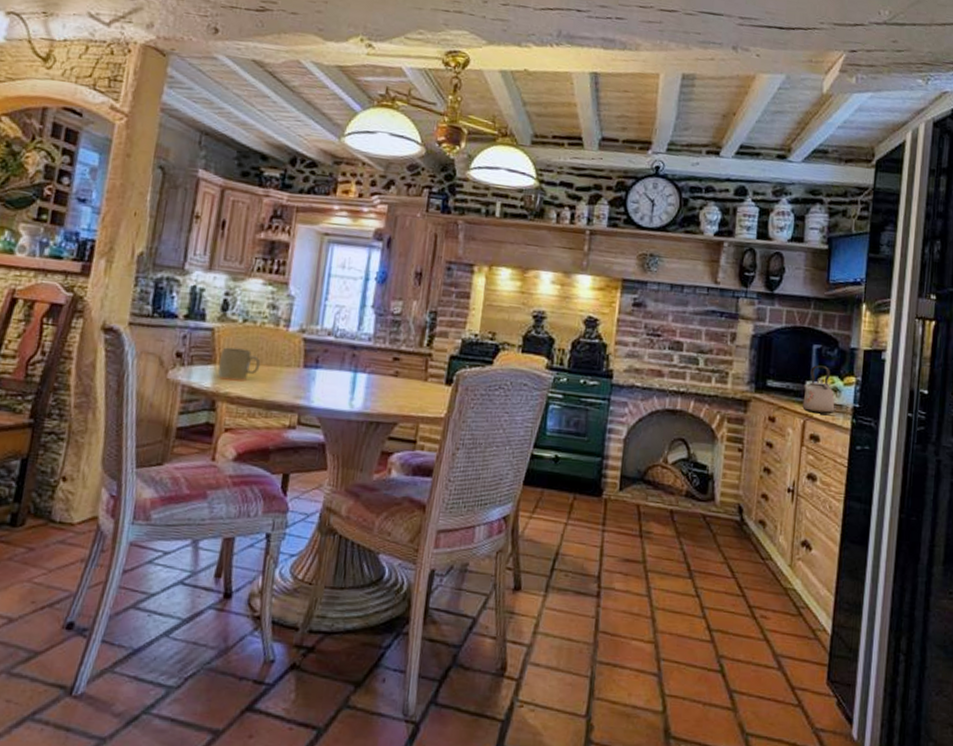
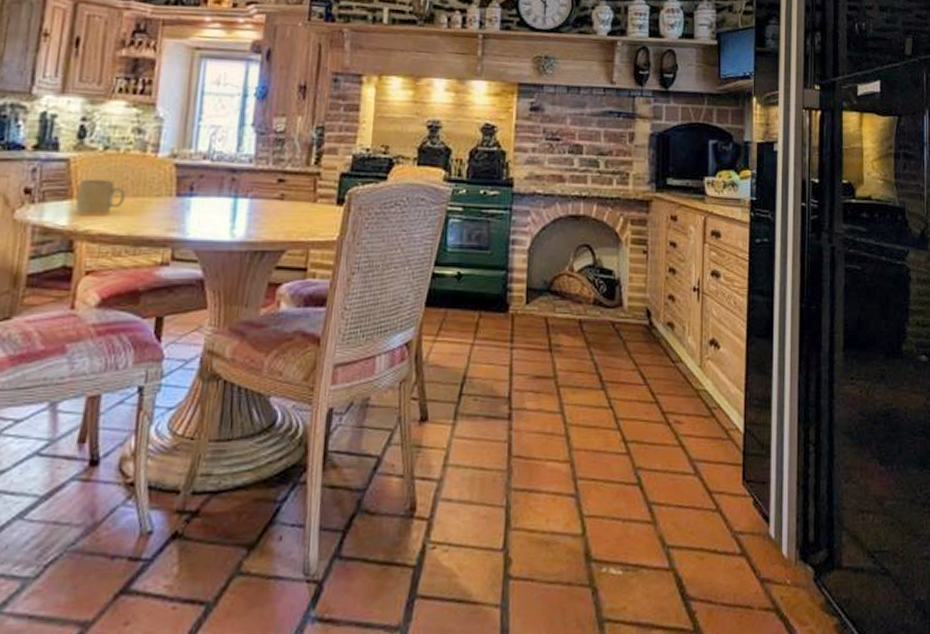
kettle: present [802,365,835,416] -> none [702,160,733,211]

